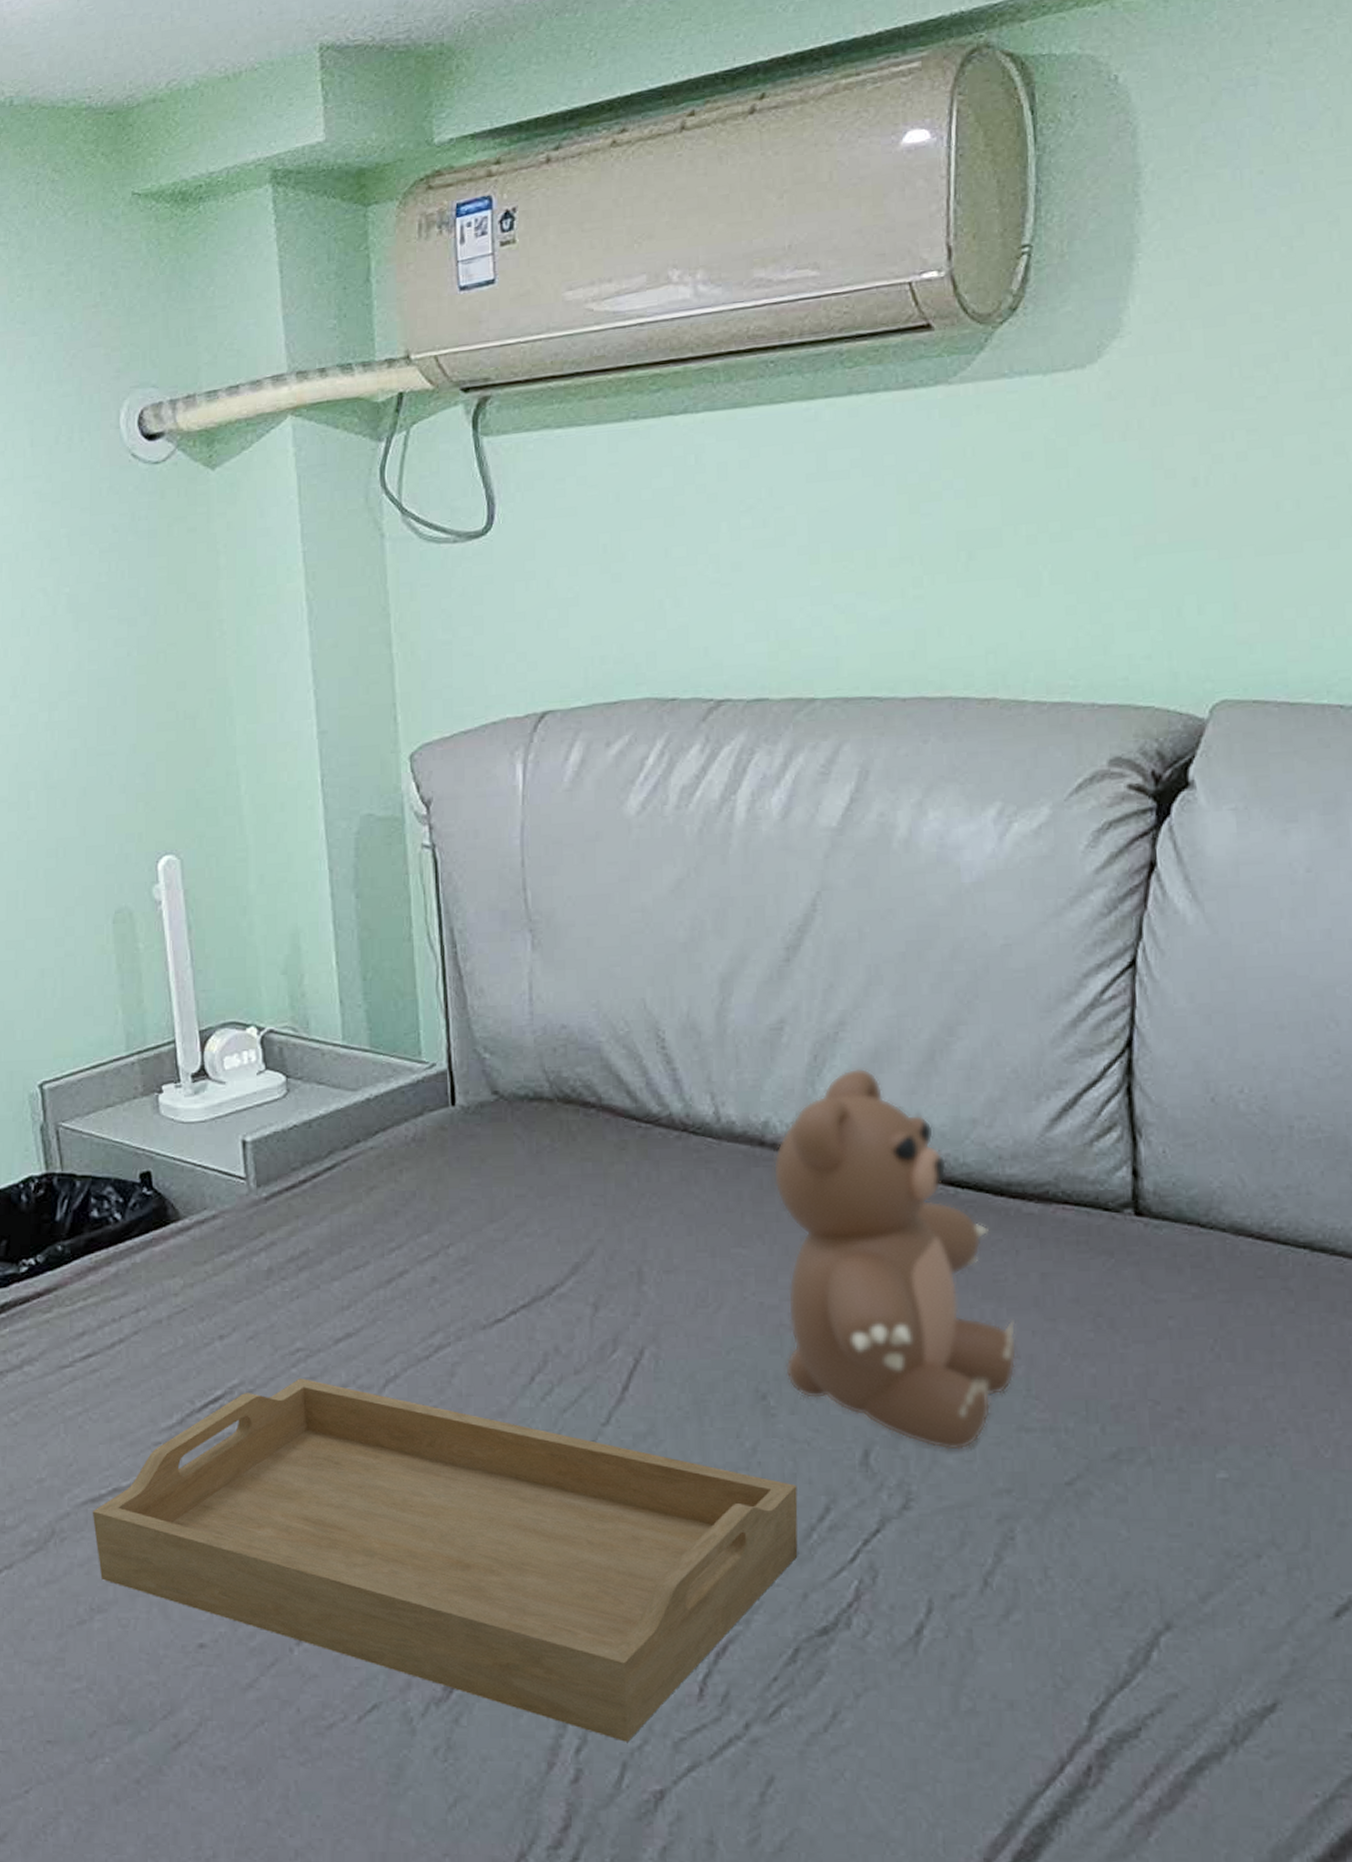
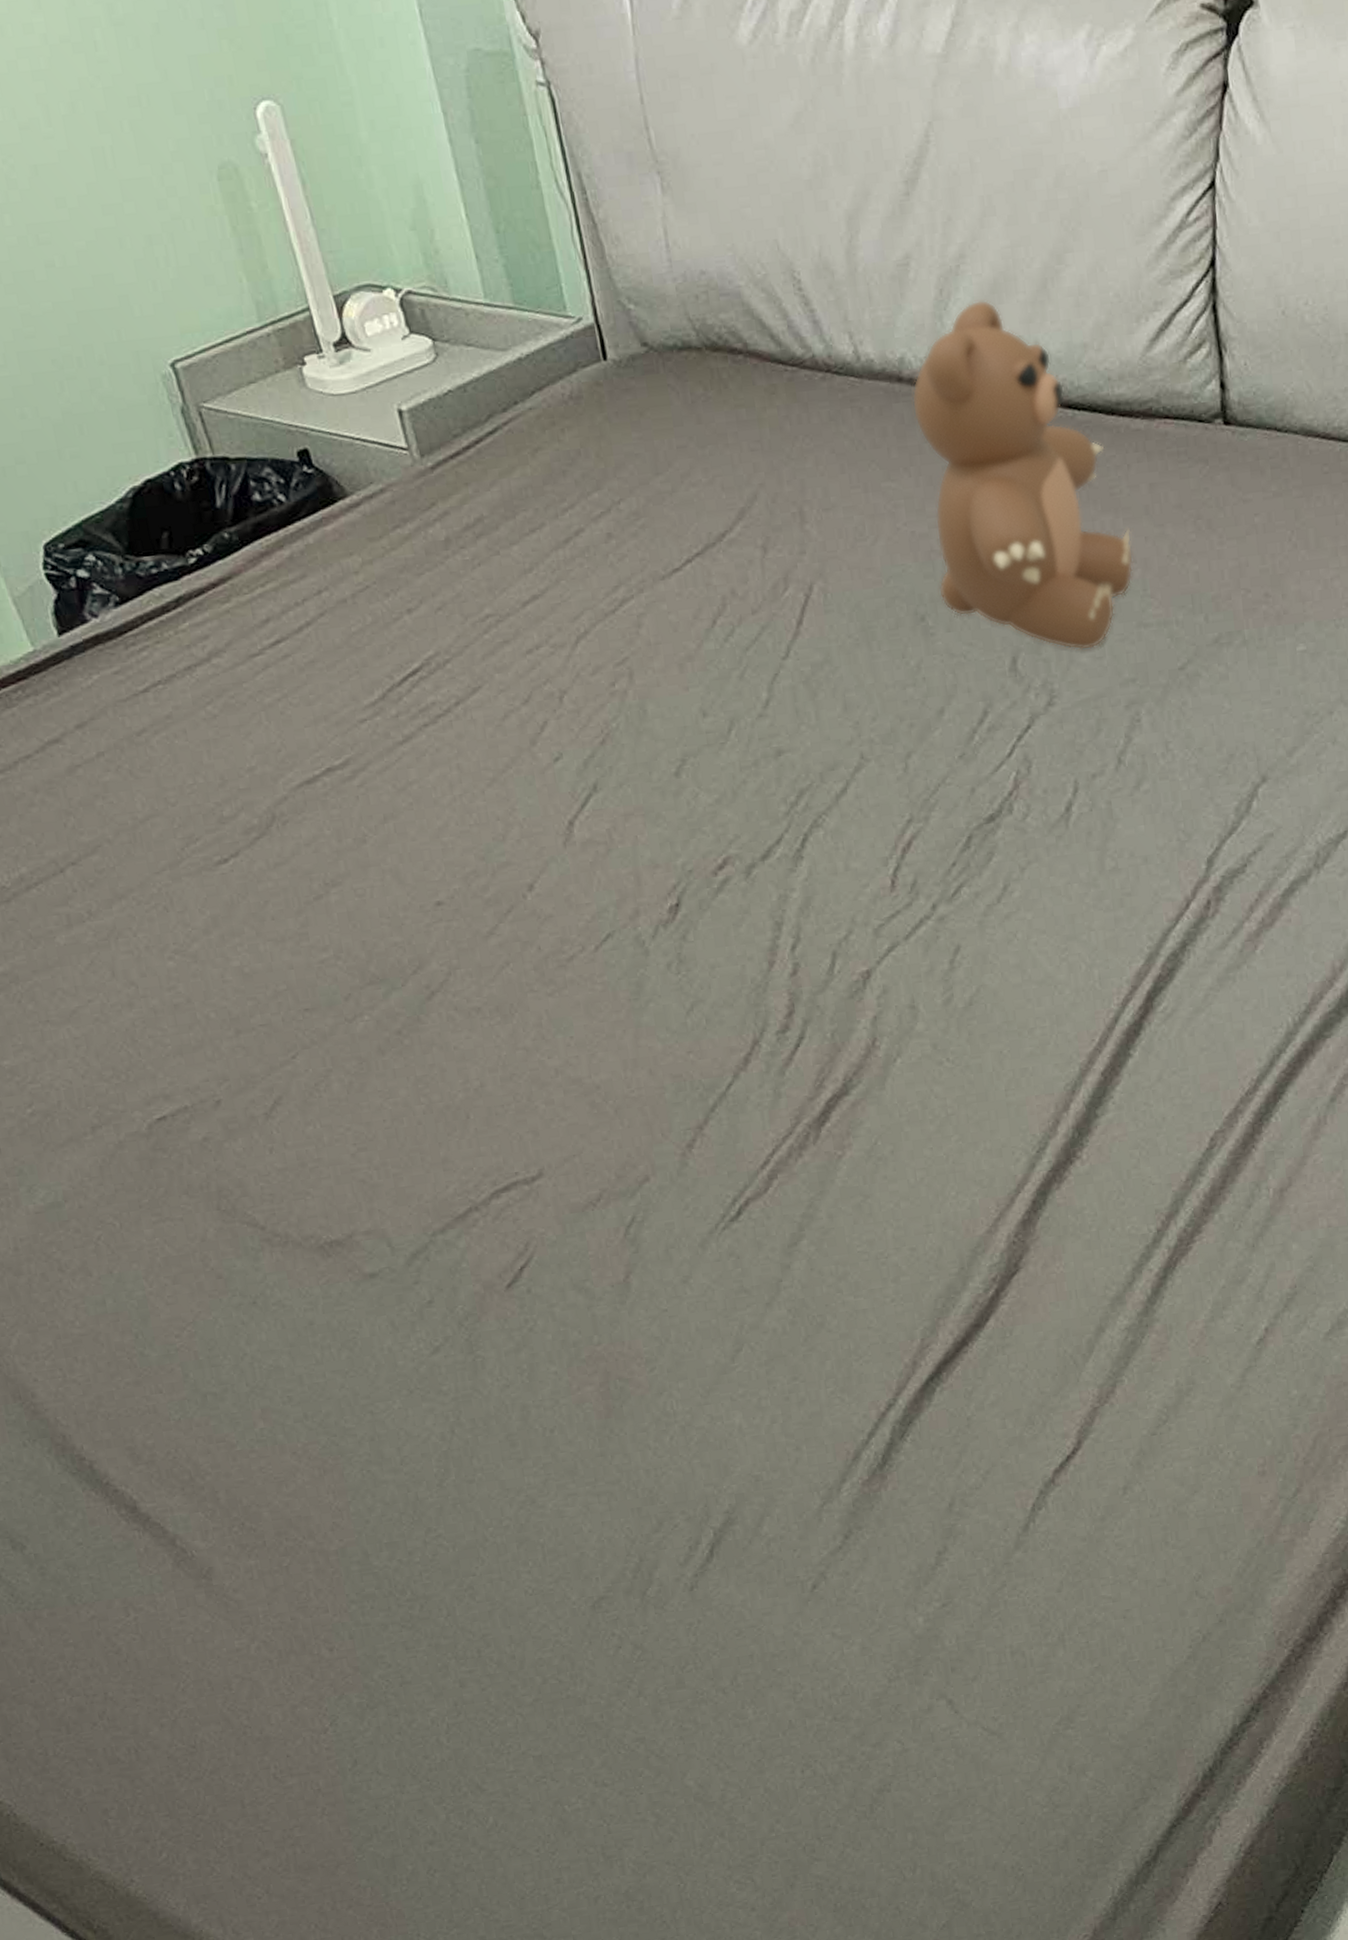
serving tray: present [92,1378,798,1742] -> none [309,643,964,935]

